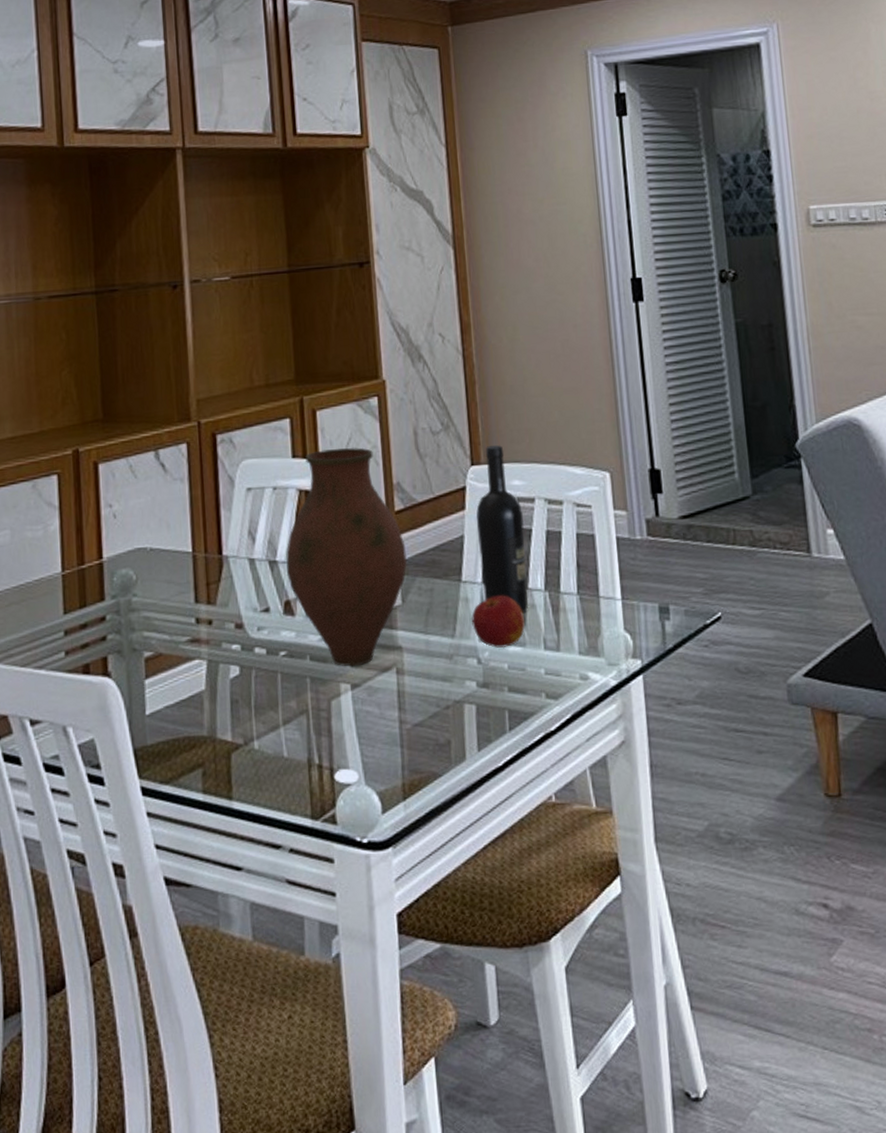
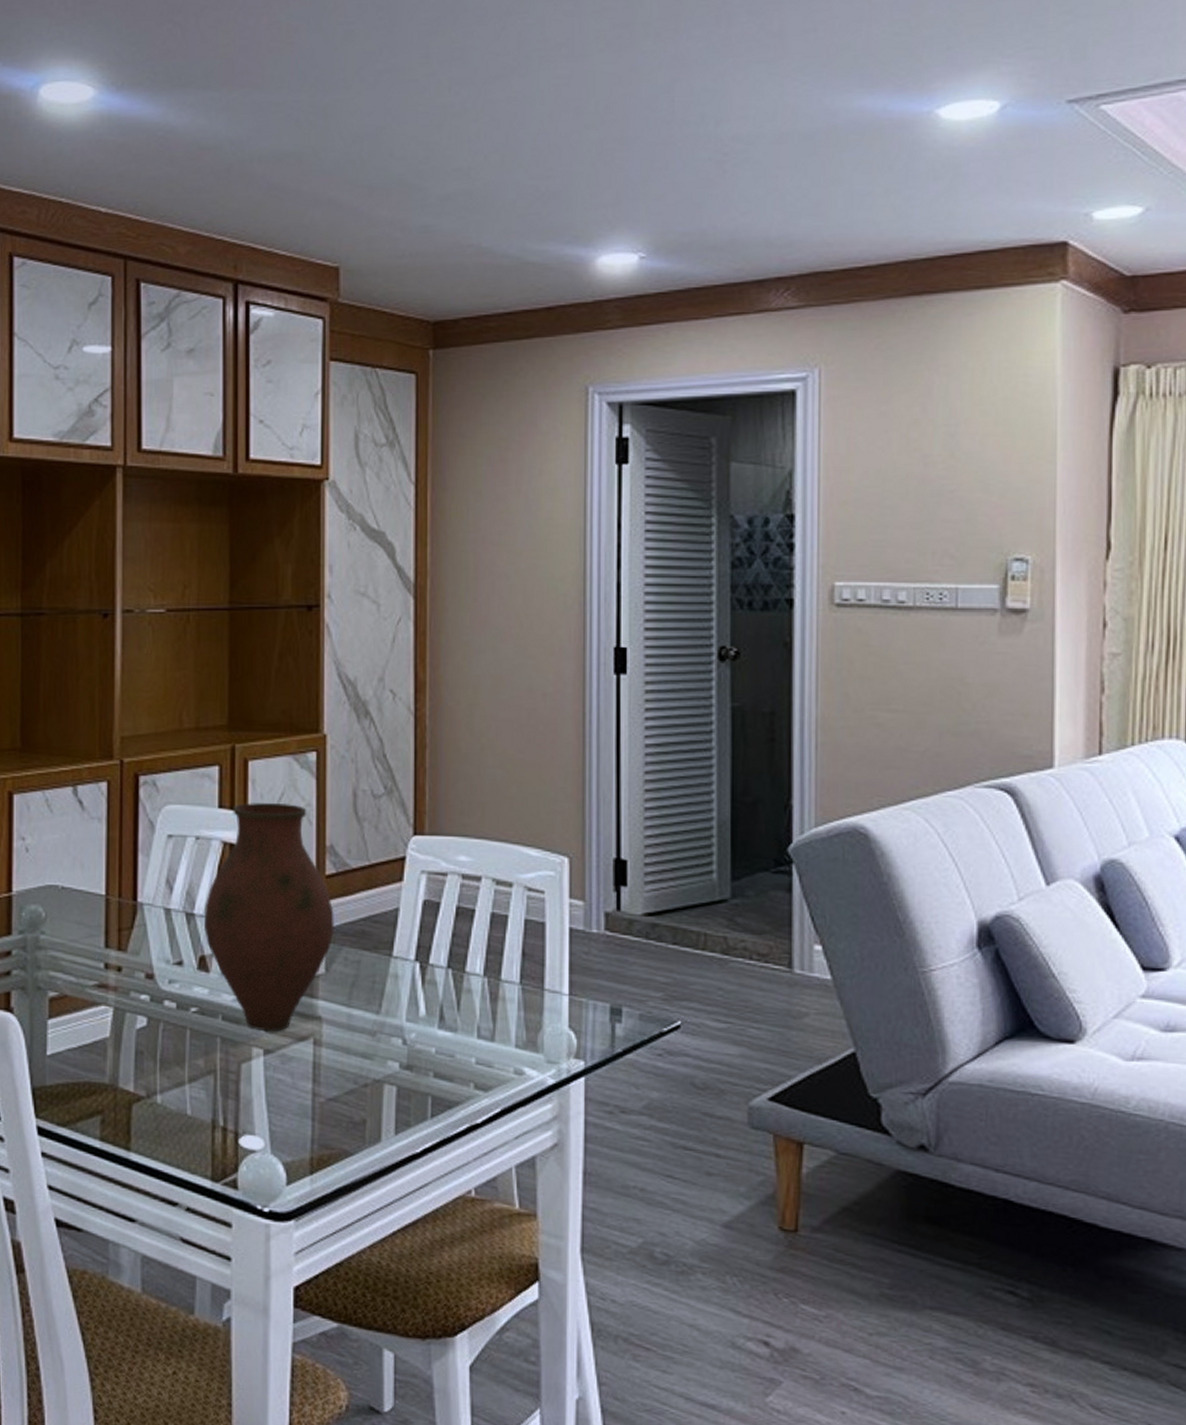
apple: present [471,595,526,648] -> none [400,975,459,1031]
wine bottle: present [476,444,528,614] -> none [414,815,466,998]

